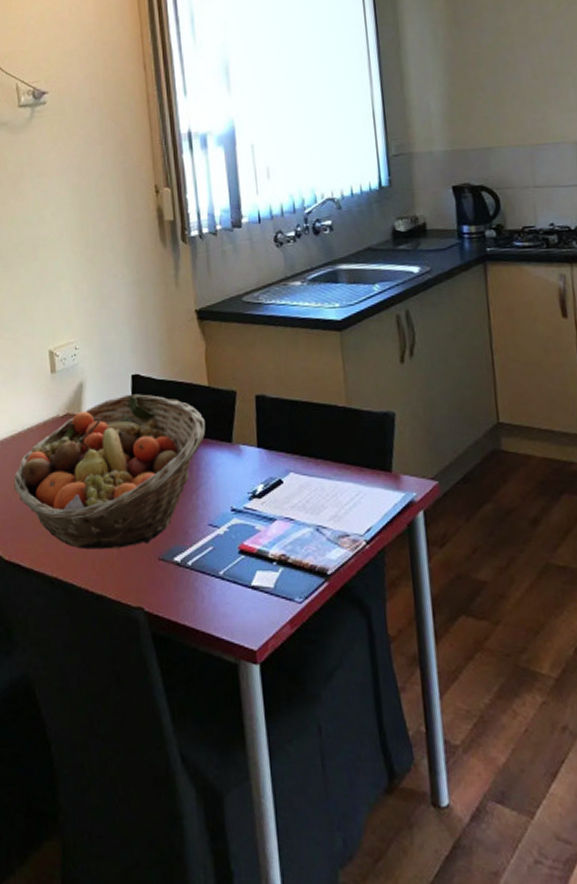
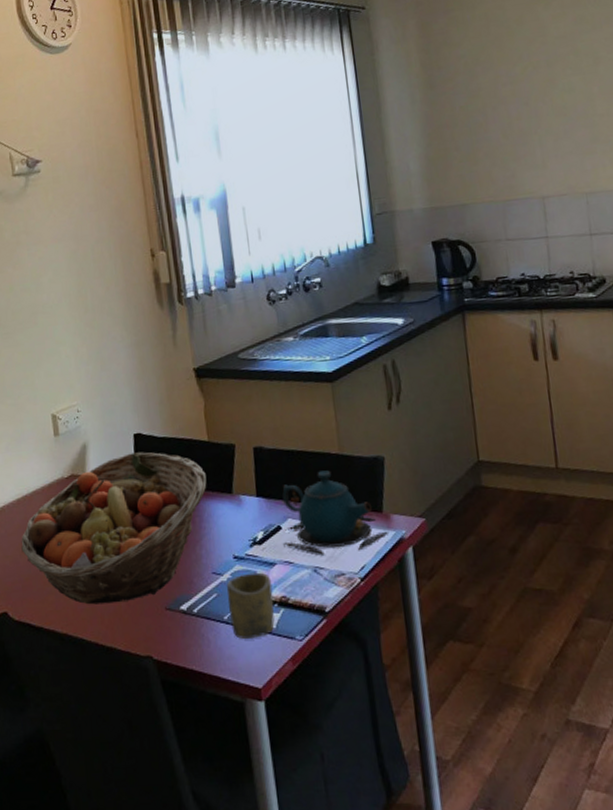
cup: none [222,527,273,597] -> present [226,572,275,639]
teapot: none [285,424,399,514] -> present [282,470,389,556]

